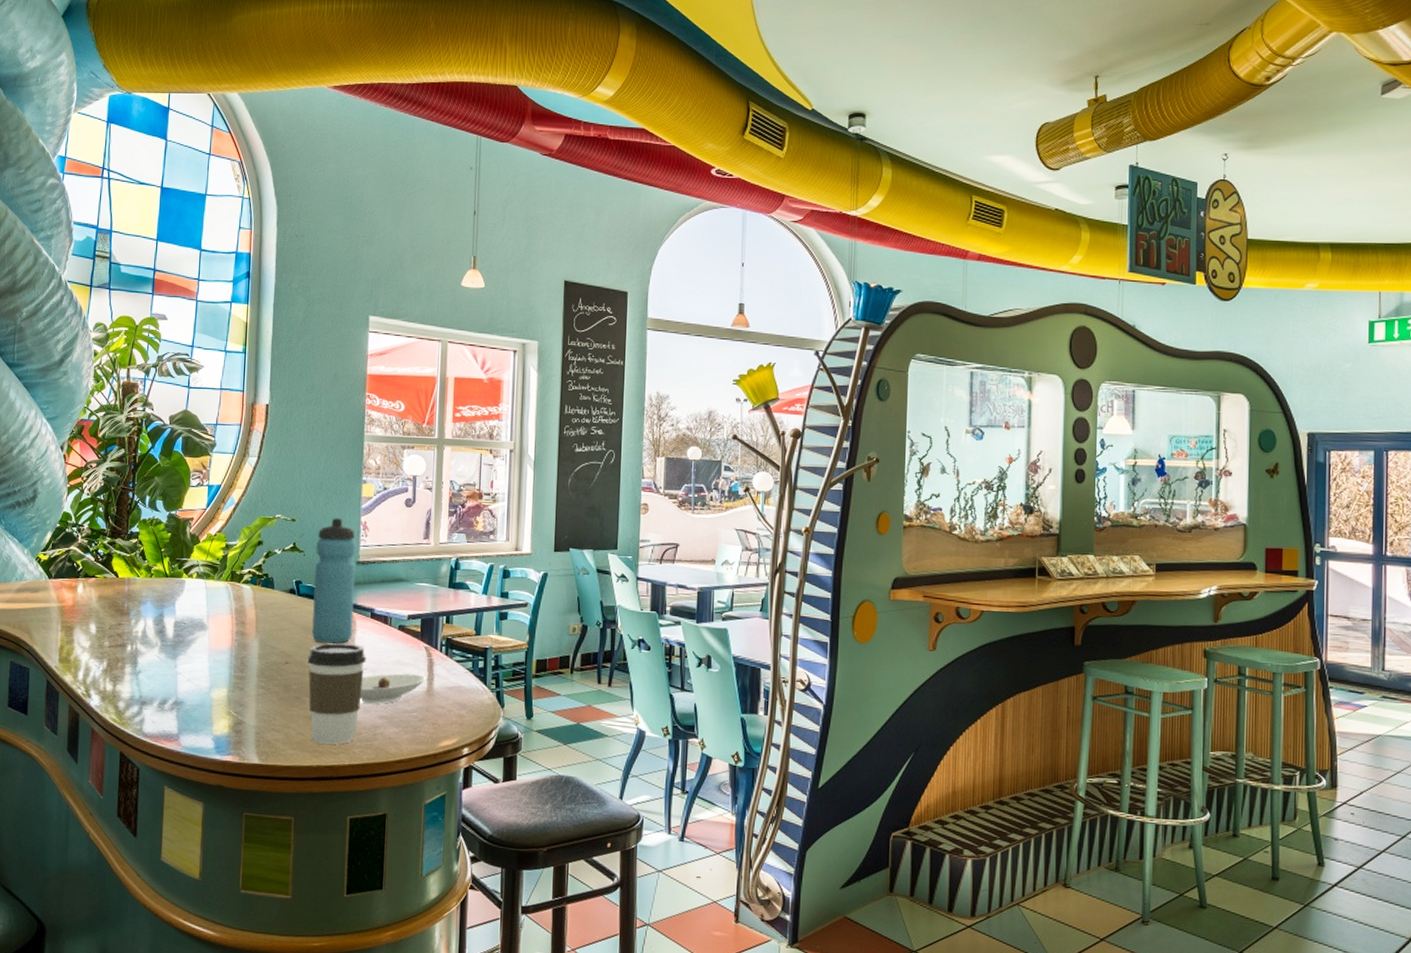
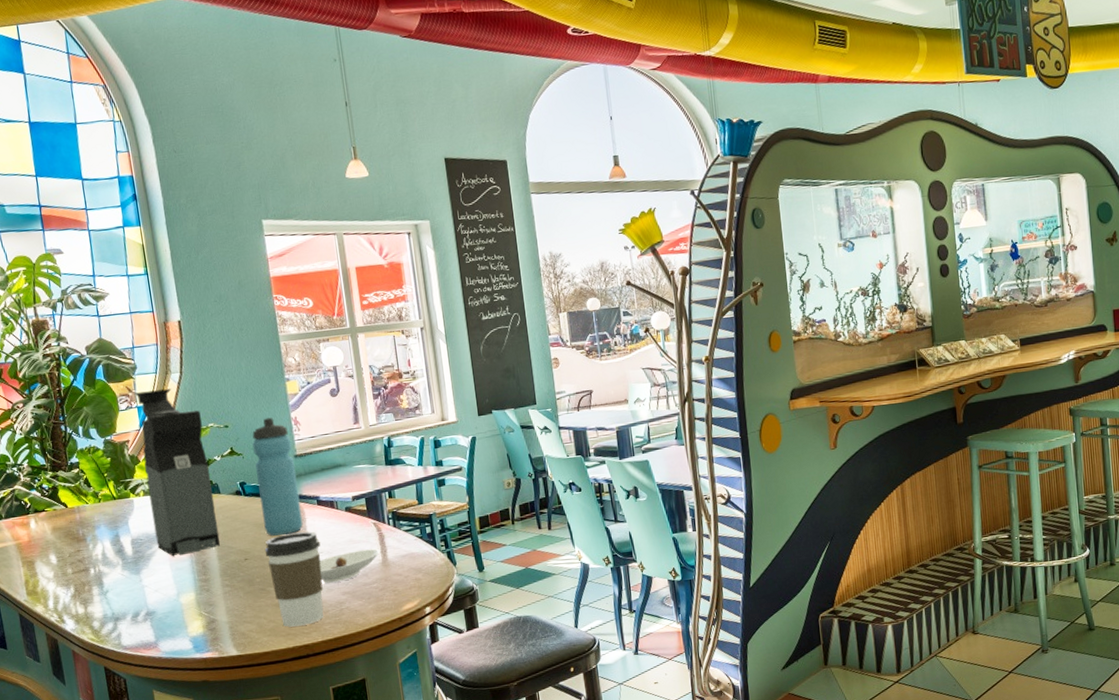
coffee maker: none [199,470,270,648] -> present [135,388,220,557]

